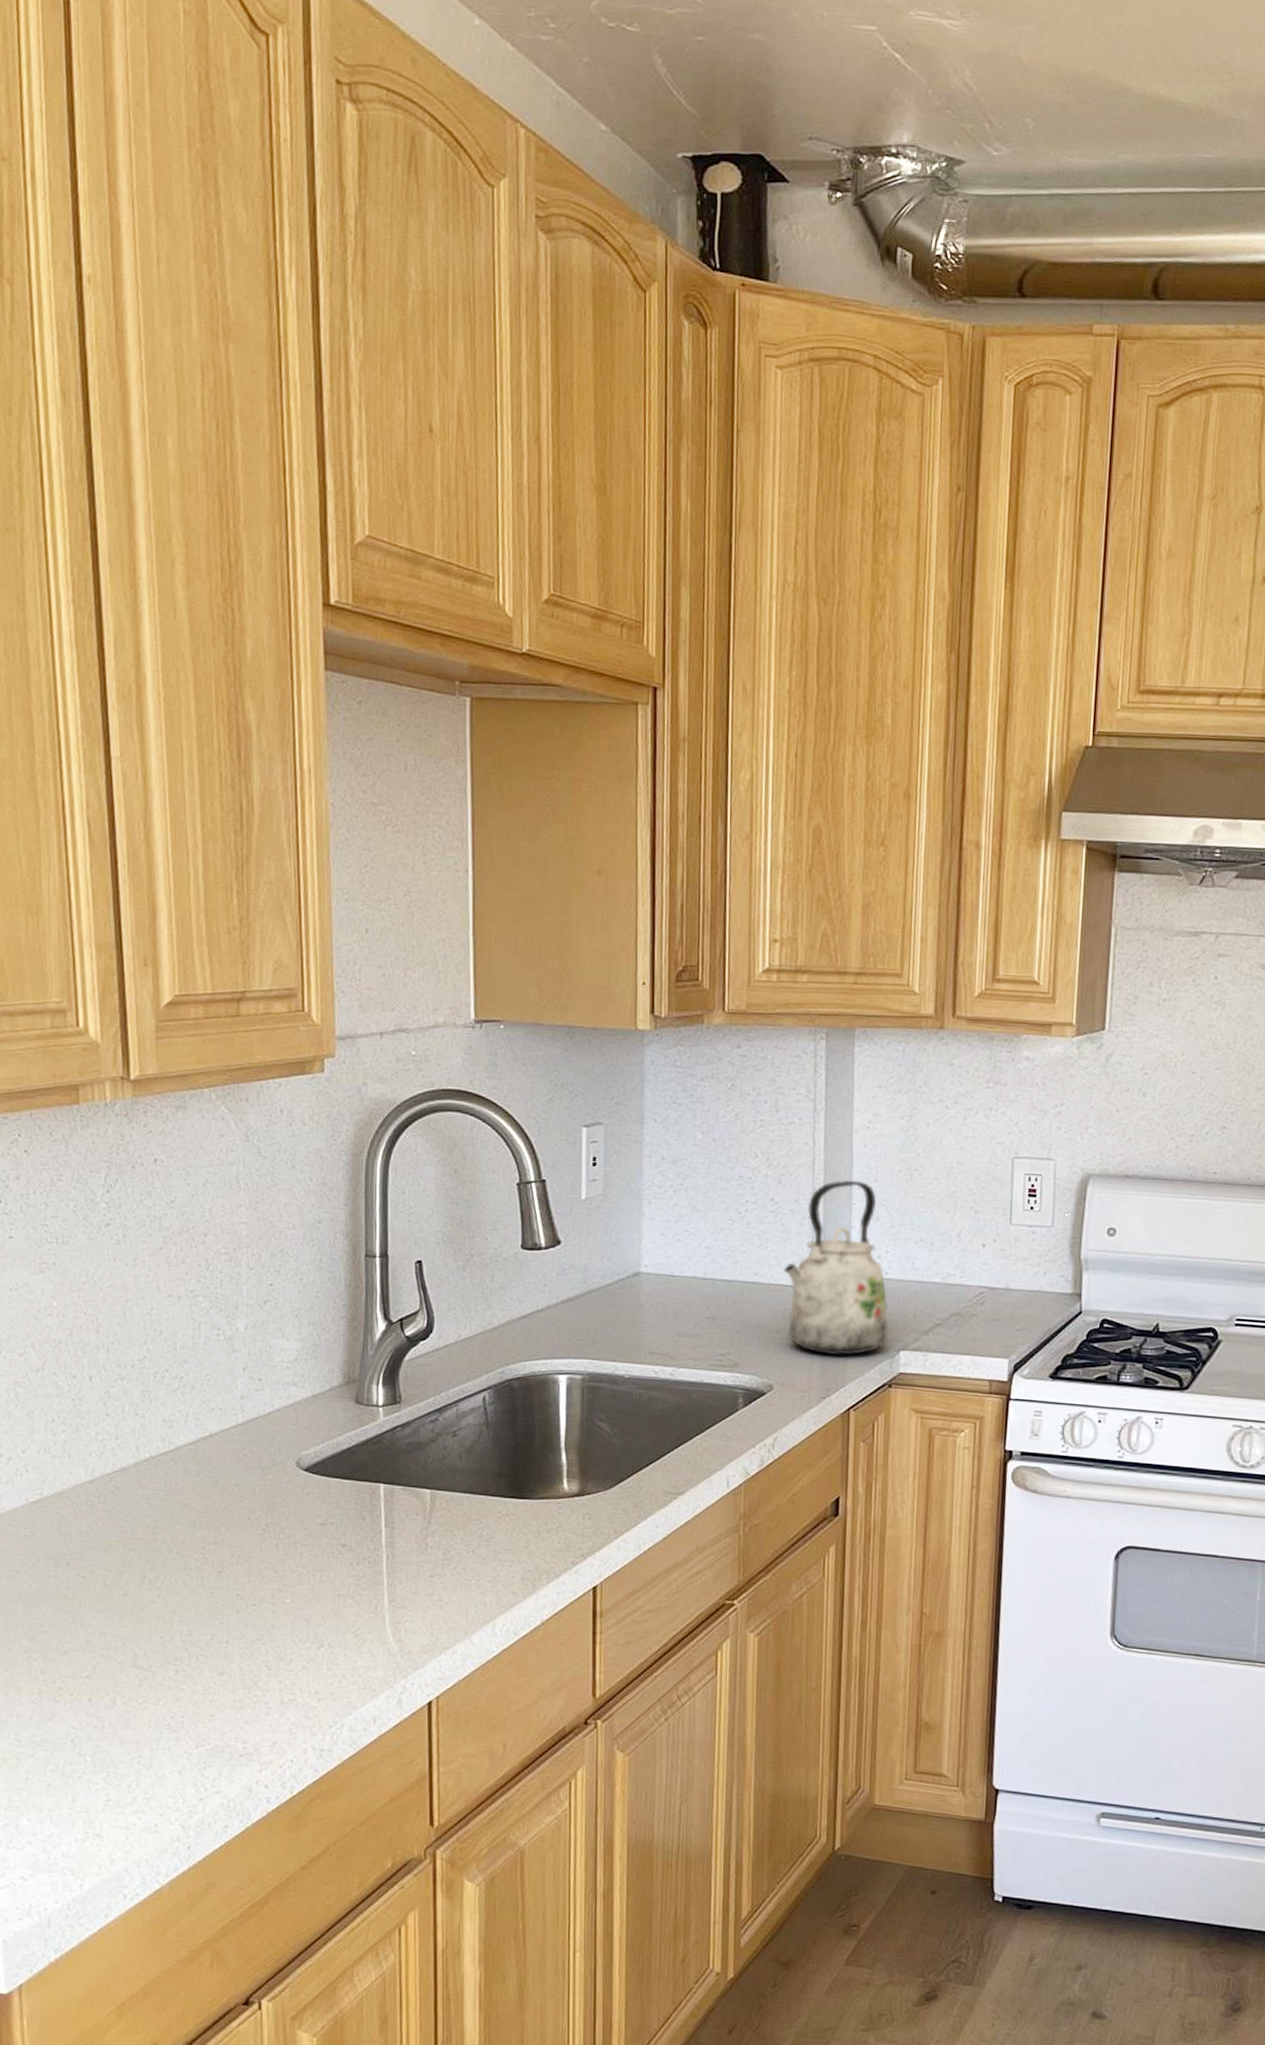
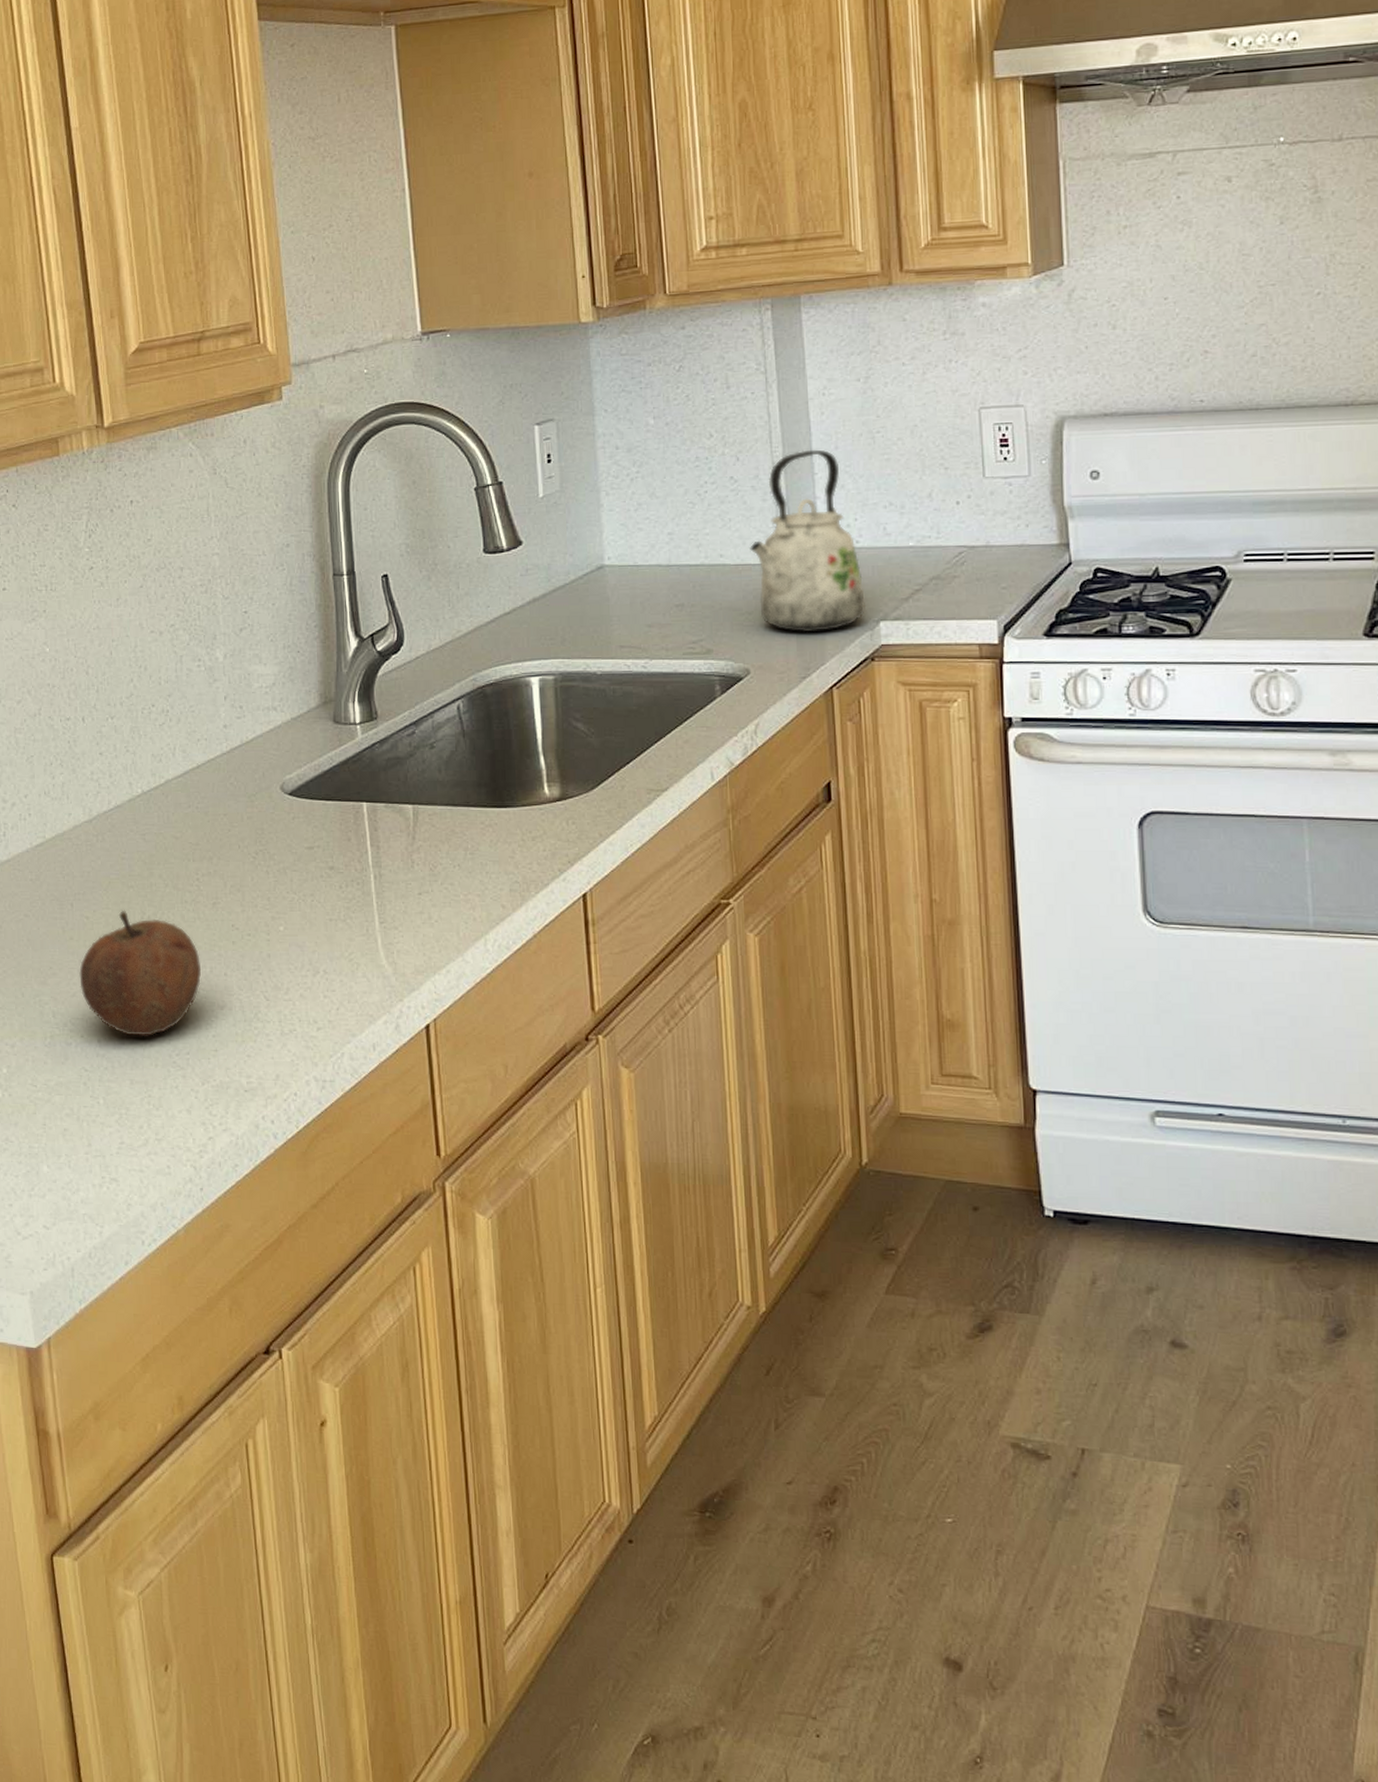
fruit: none [72,1572,201,1698] -> present [79,910,201,1036]

